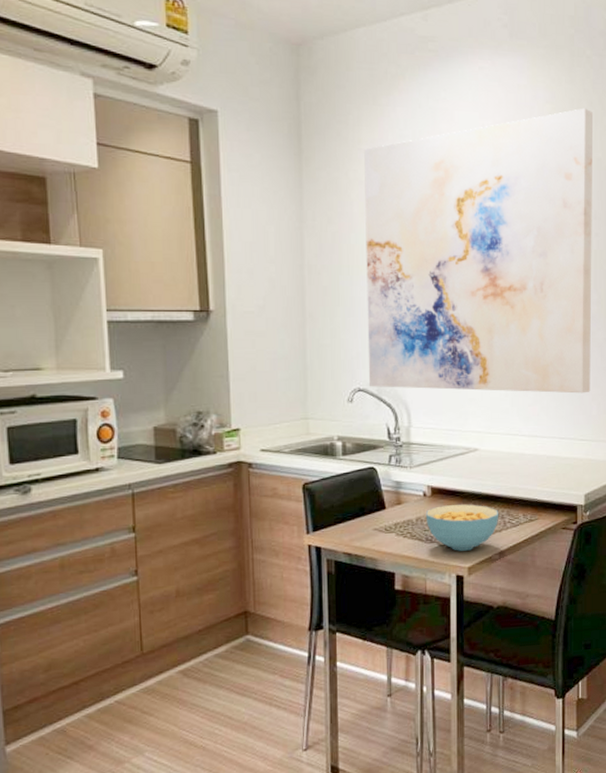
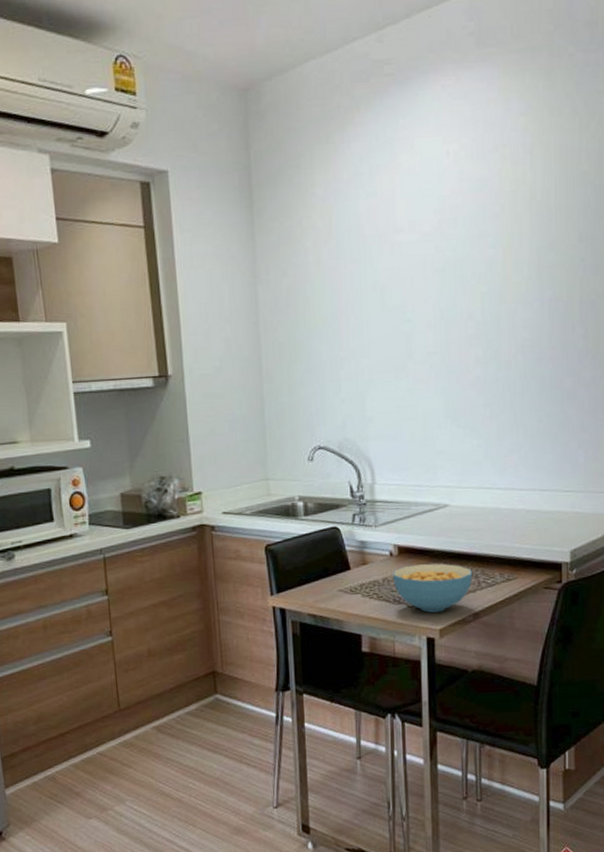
wall art: present [364,108,594,394] -> none [318,115,578,445]

